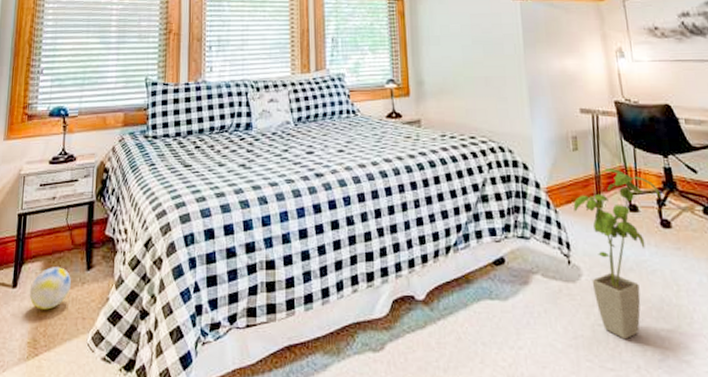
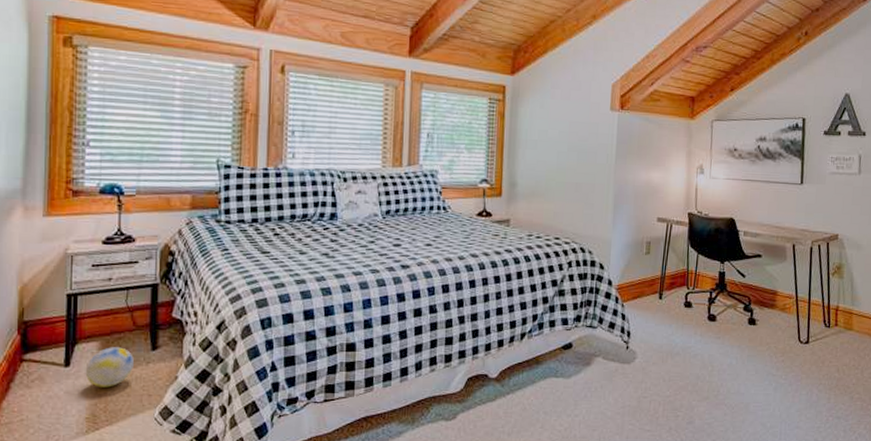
house plant: present [573,167,660,340] -> none [638,270,712,408]

